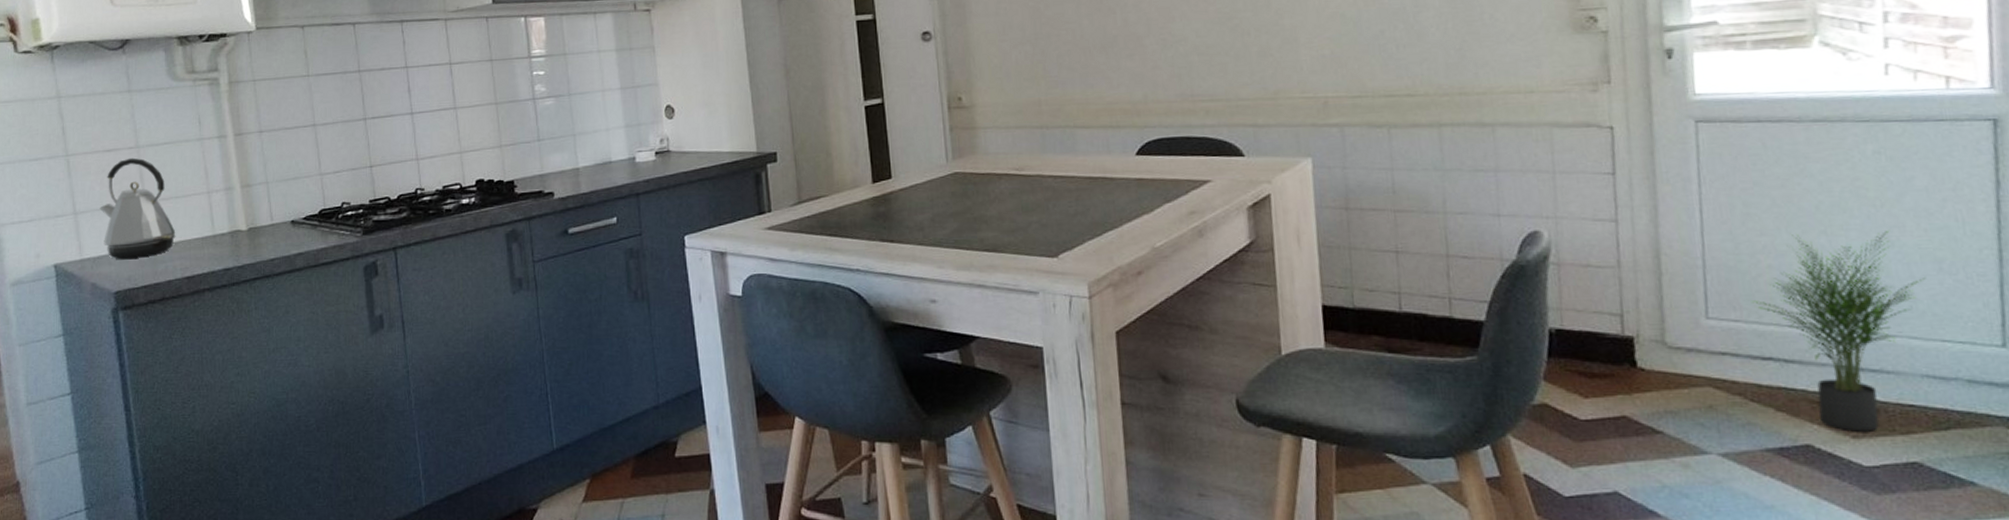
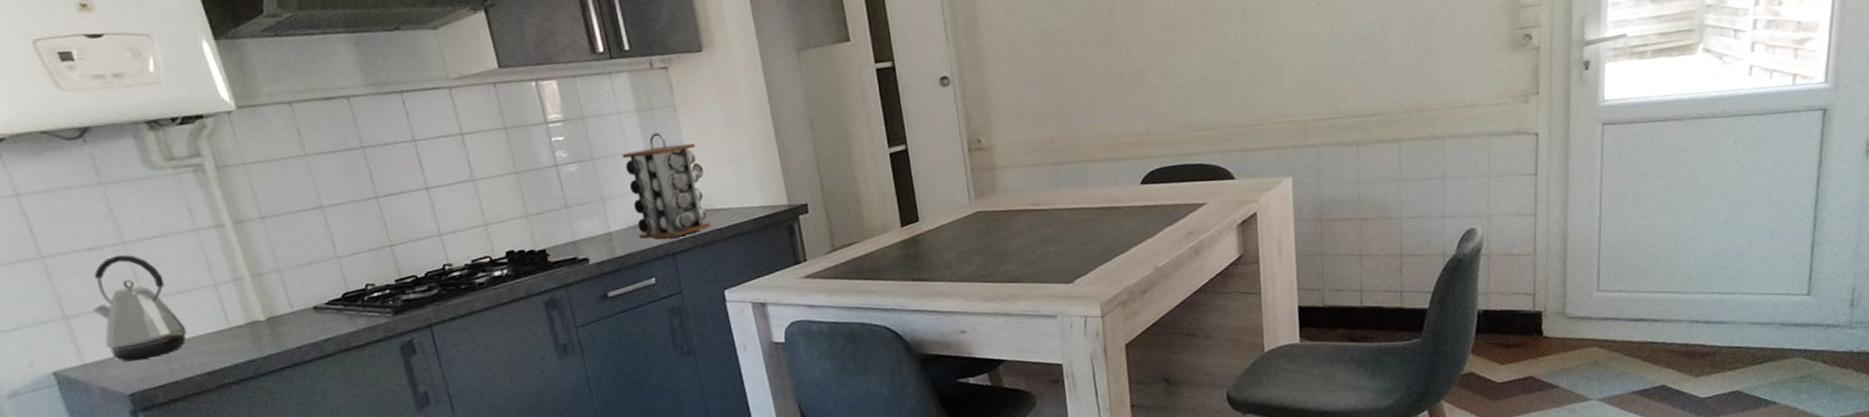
spice rack: none [598,73,677,179] -> present [622,133,711,240]
potted plant: present [1751,229,1927,432] -> none [1632,207,1761,372]

